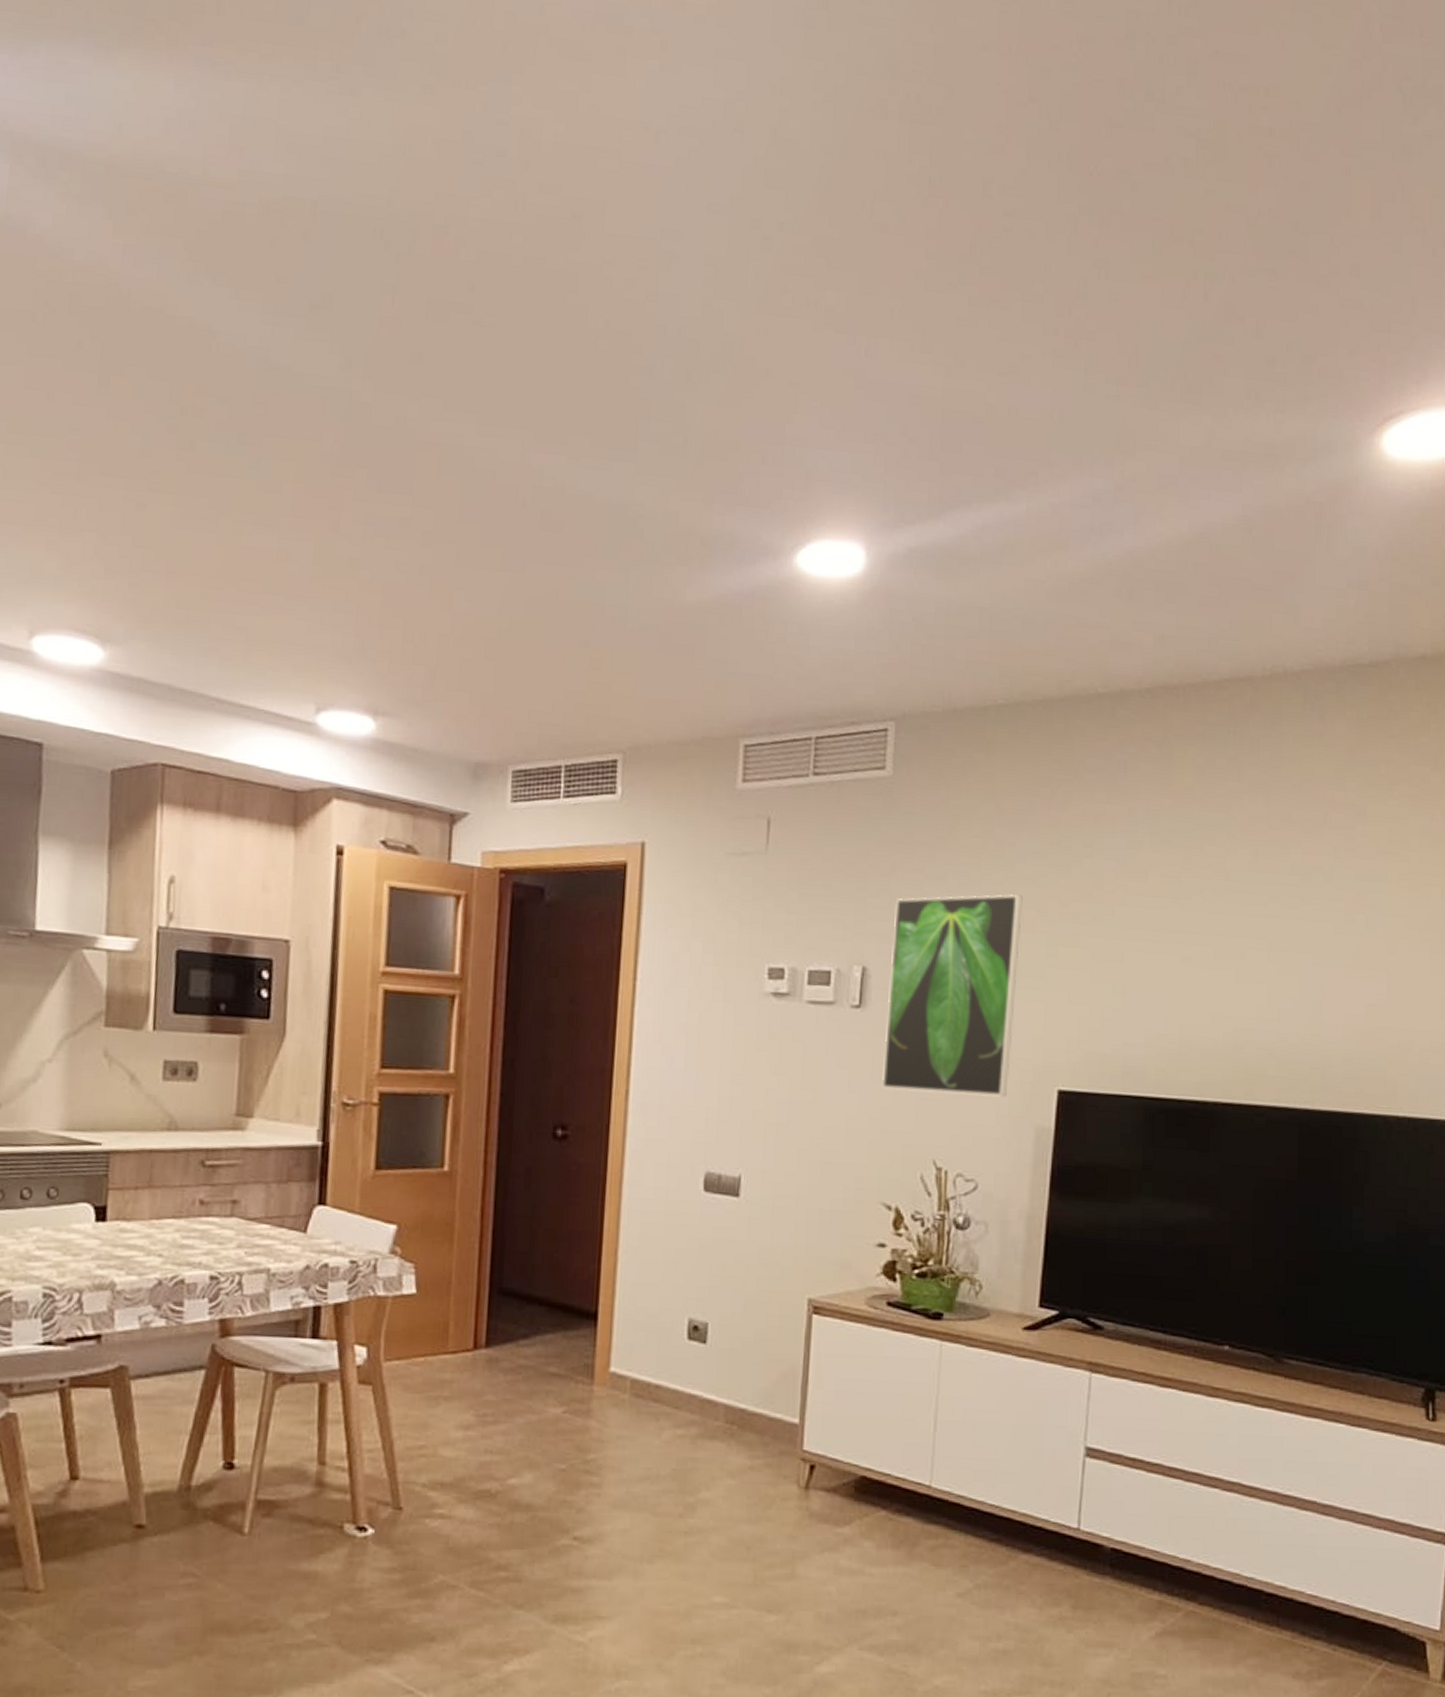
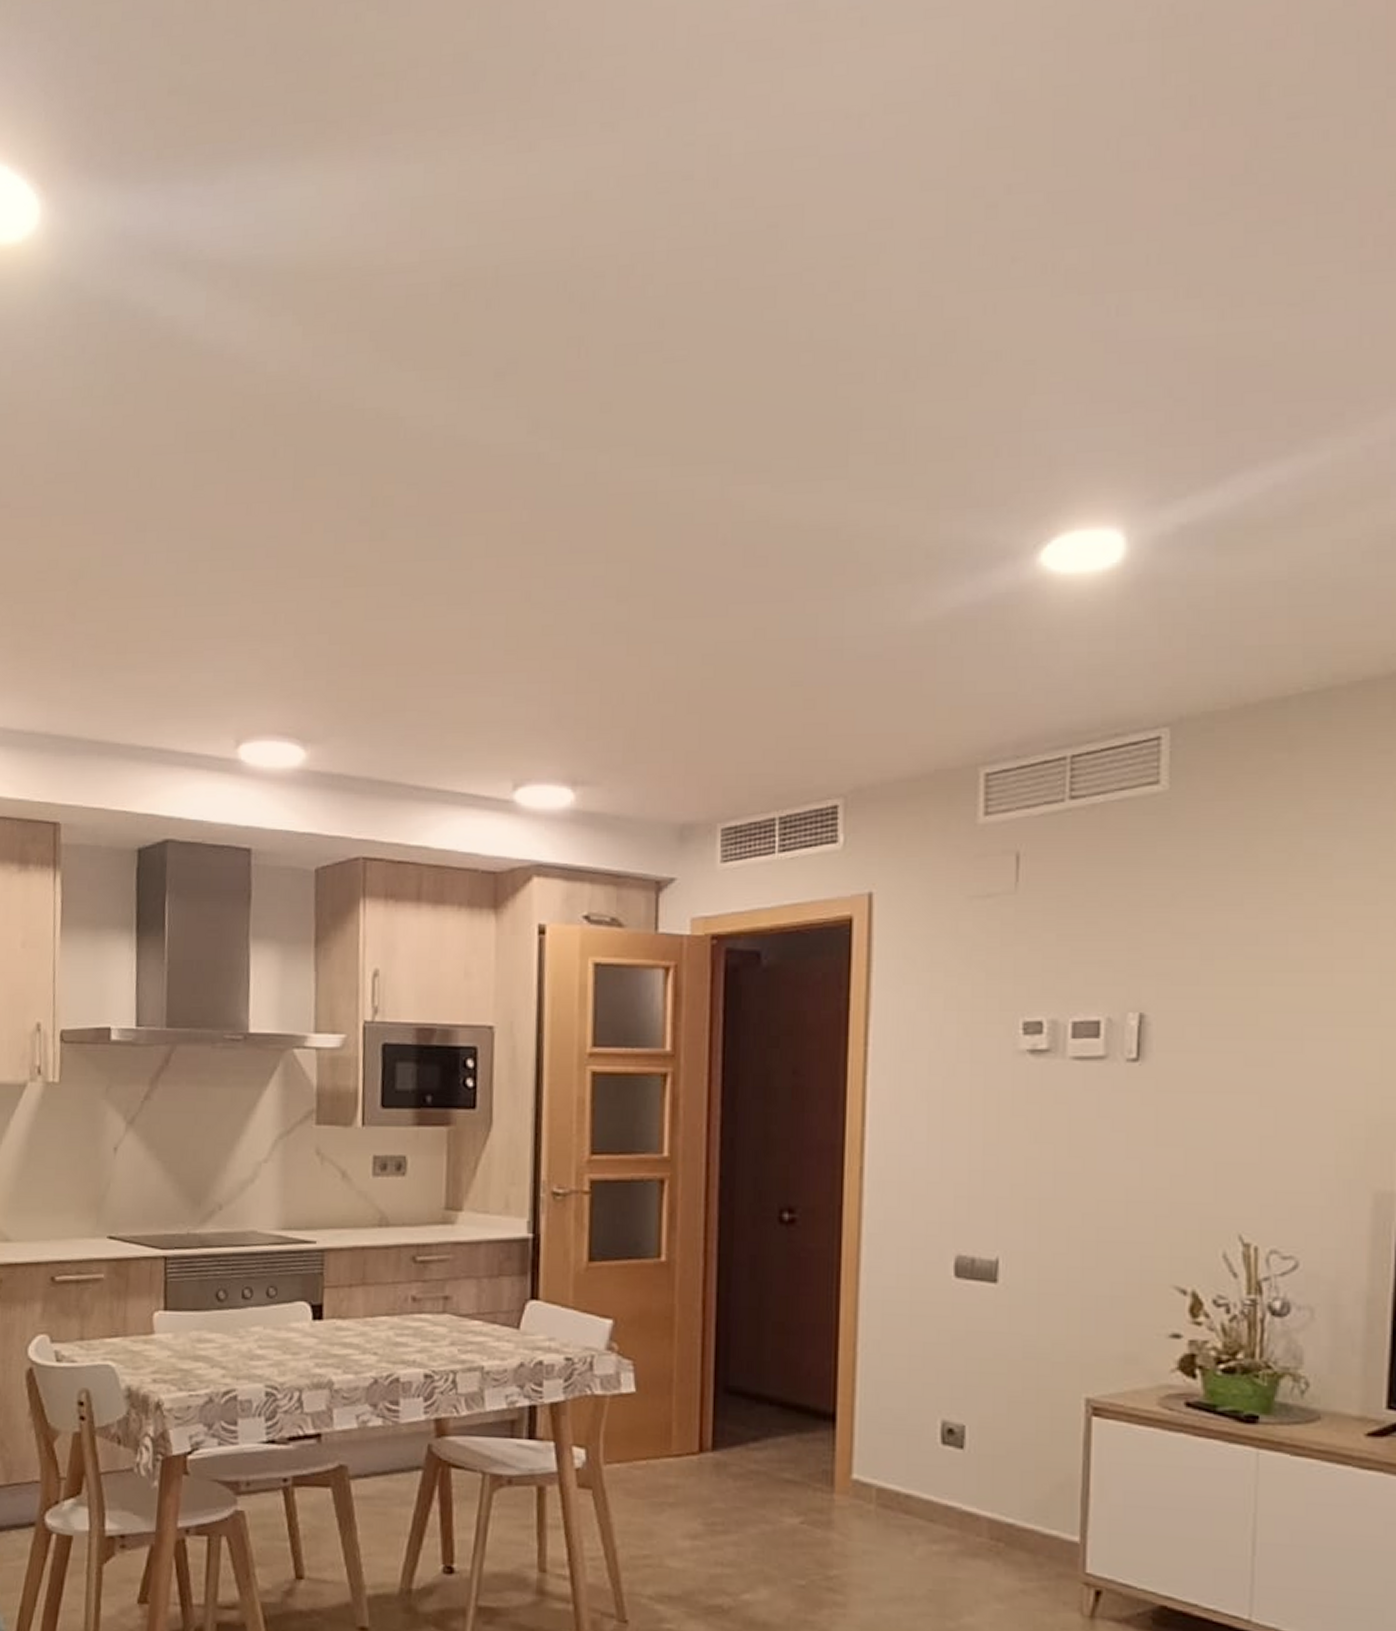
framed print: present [881,894,1023,1097] -> none [1168,916,1345,1158]

